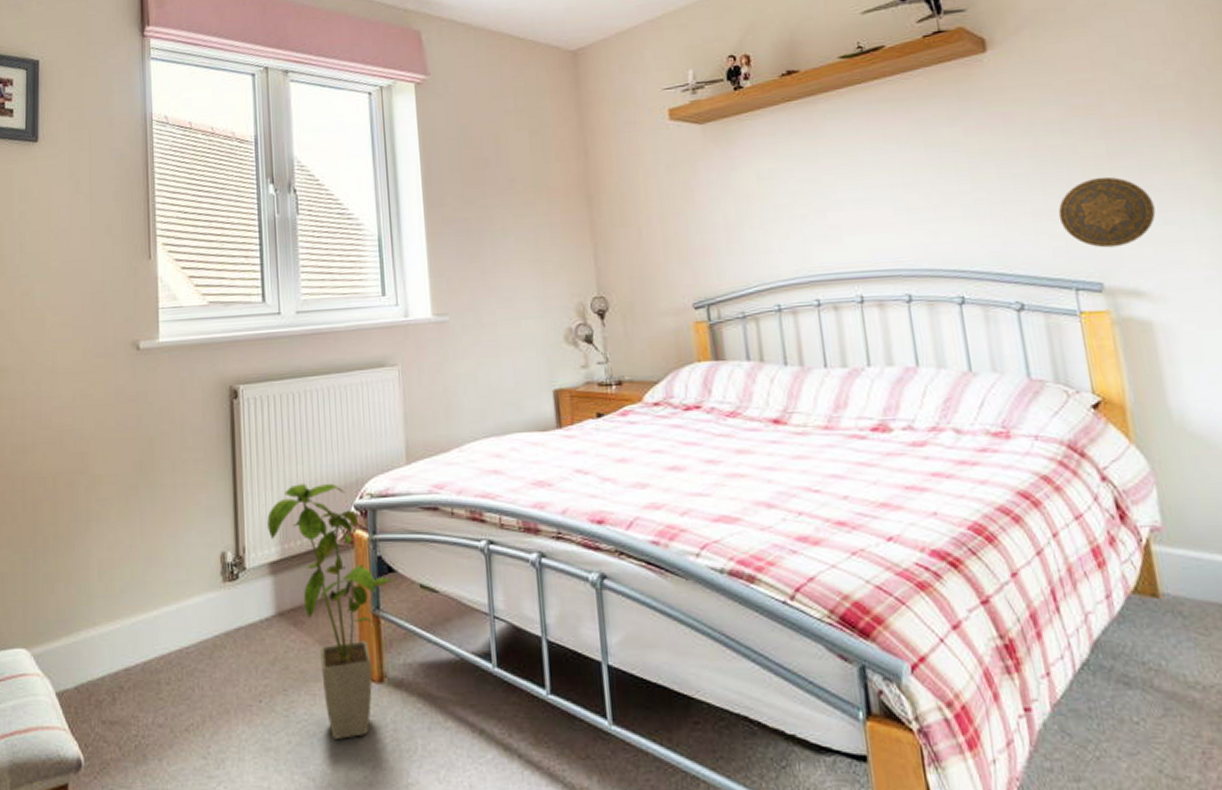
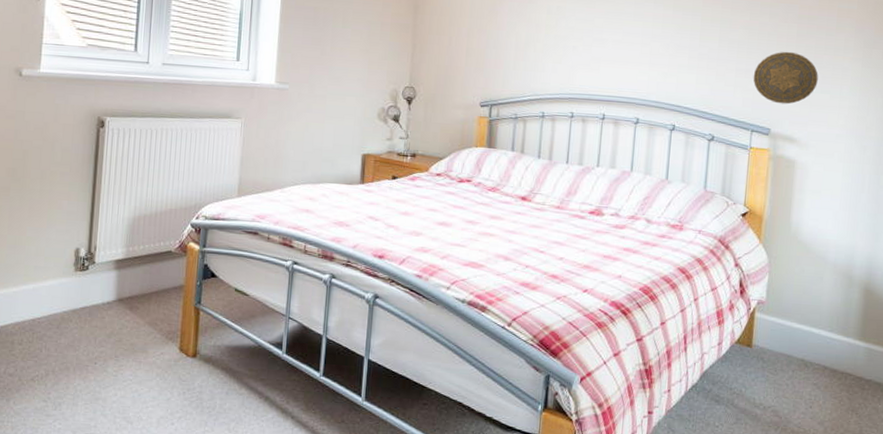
house plant: present [267,484,394,739] -> none [117,202,215,396]

